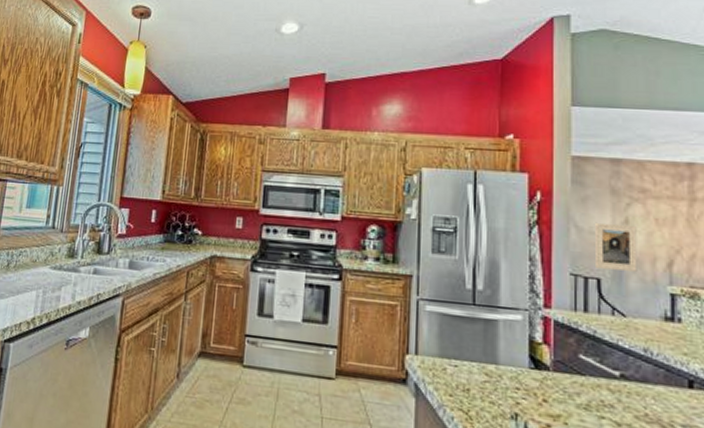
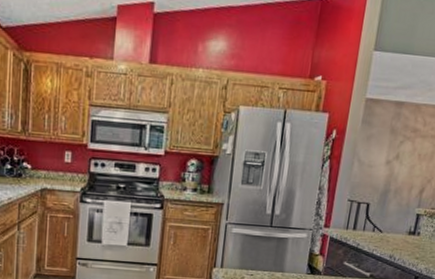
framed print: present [595,222,638,272] -> none [368,157,404,197]

